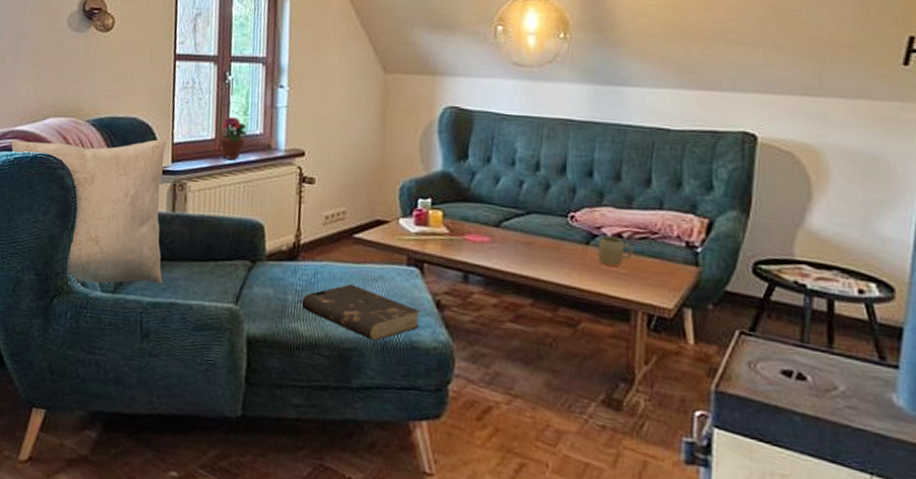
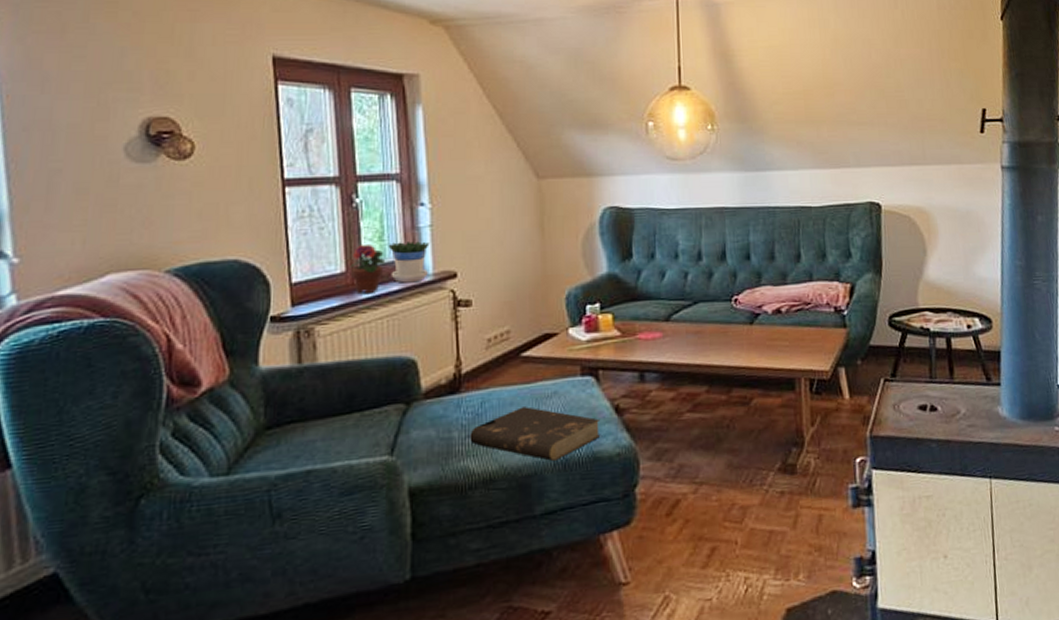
pillow: present [11,139,166,285] -> none [52,281,295,476]
flowerpot: none [250,118,285,156] -> present [388,241,430,283]
mug: present [597,235,633,266] -> none [761,312,792,341]

